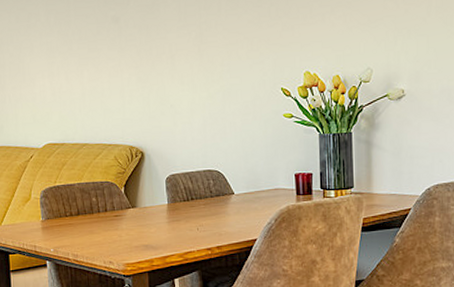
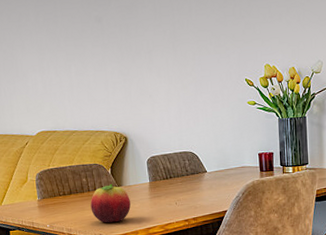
fruit: none [100,205,146,249] -> present [90,184,131,223]

